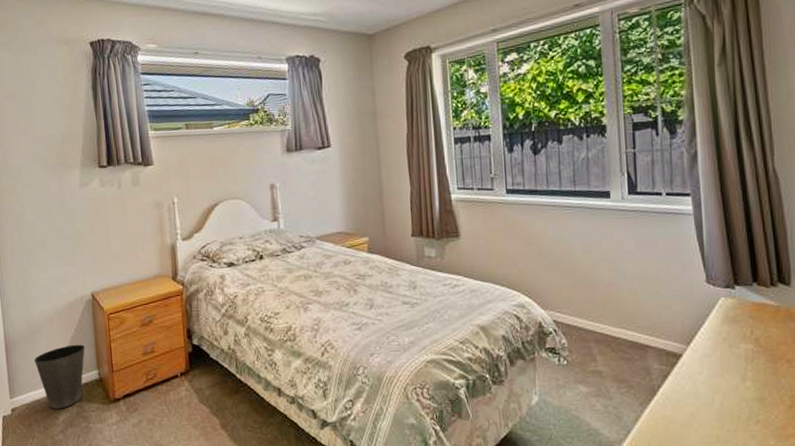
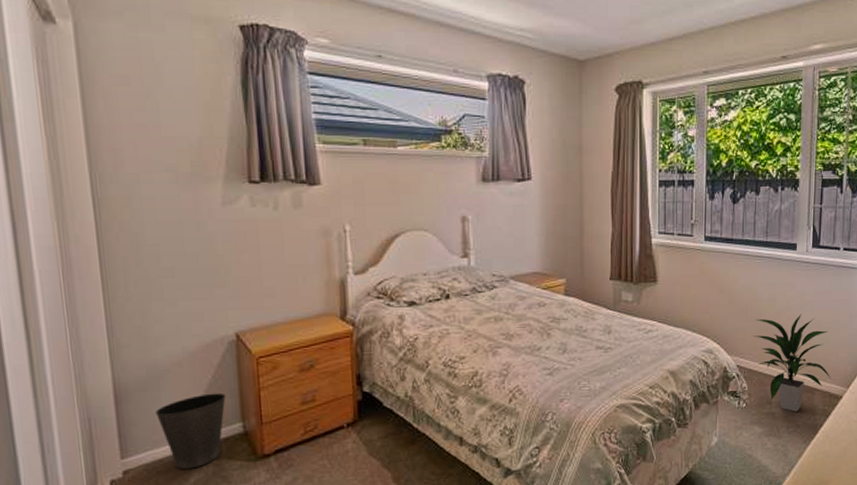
indoor plant: none [569,264,666,371] -> present [753,313,831,412]

